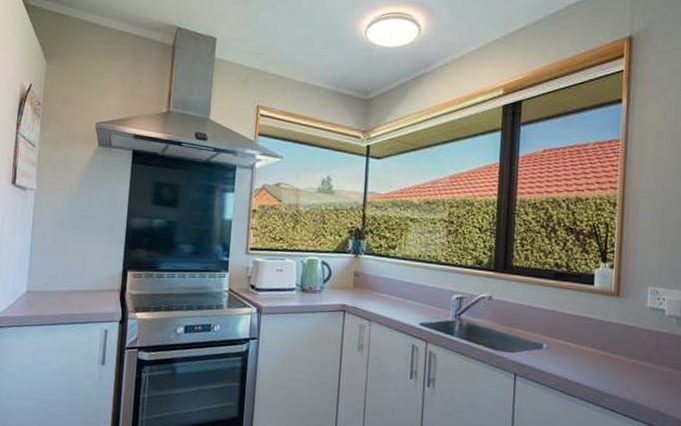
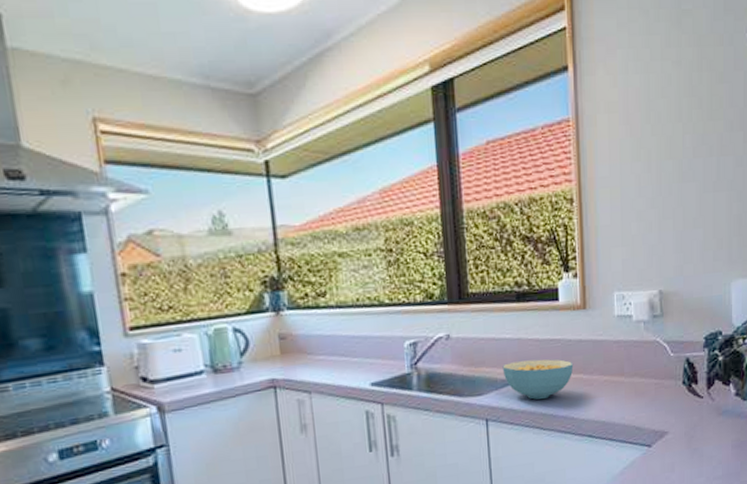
cereal bowl: none [535,329,603,367] -> present [502,359,574,400]

